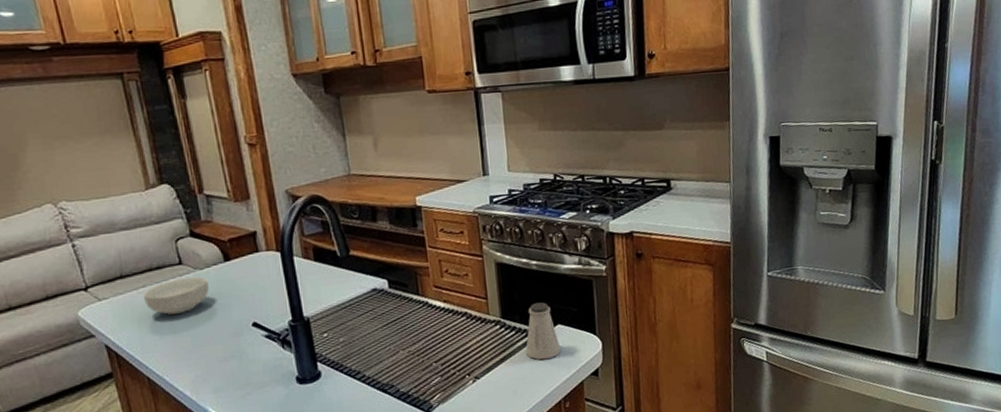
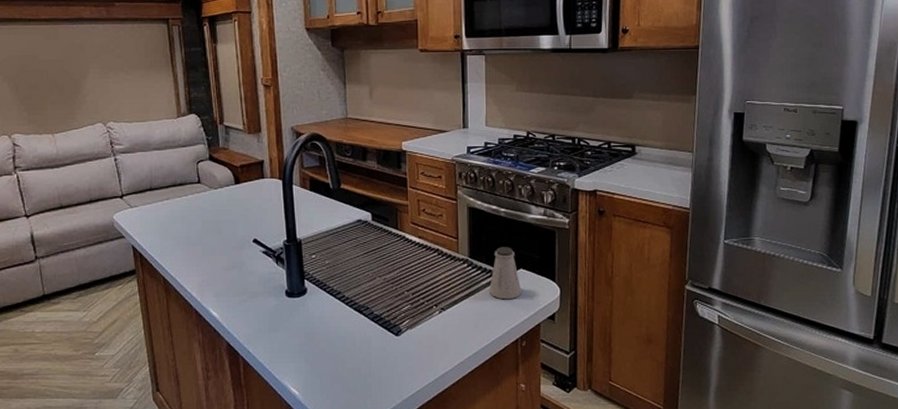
cereal bowl: present [143,276,209,315] -> none [166,195,220,225]

